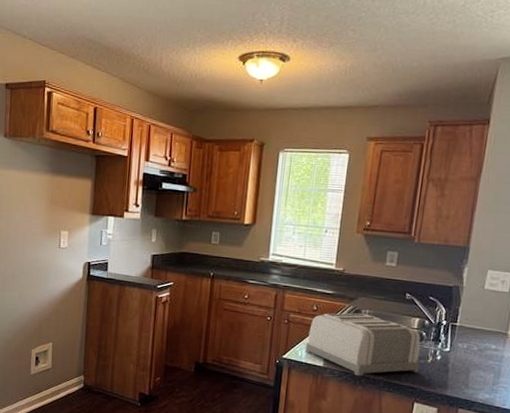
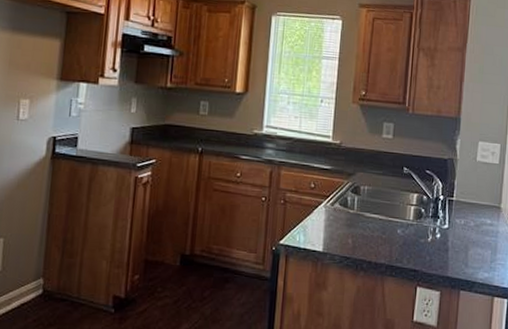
toaster: present [305,313,421,377] -> none [304,189,421,261]

